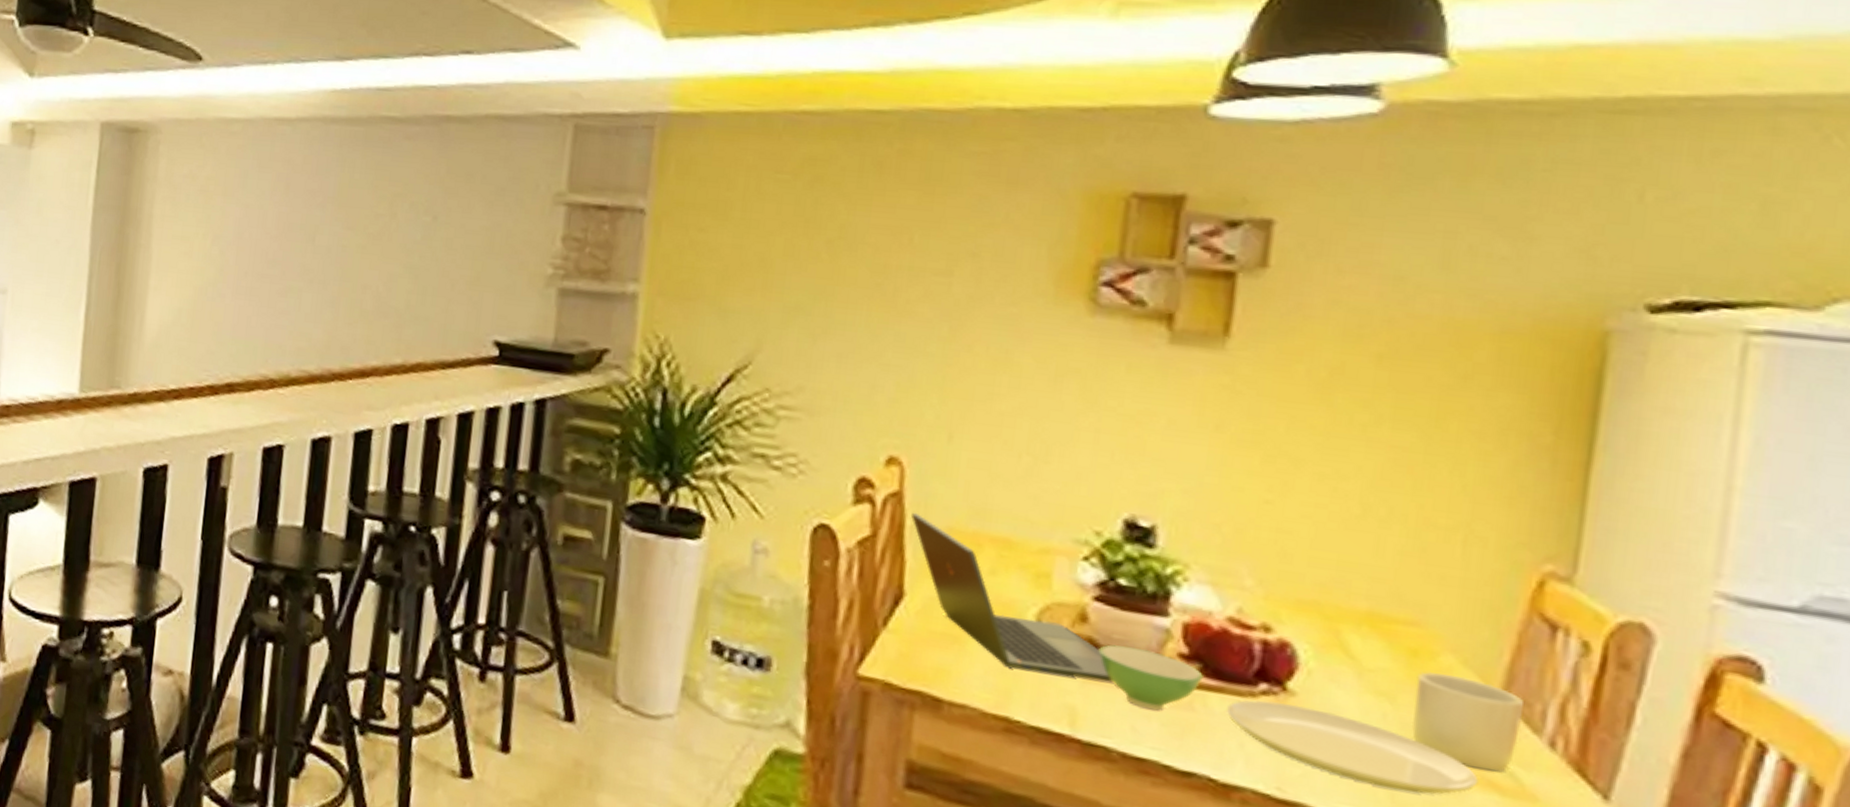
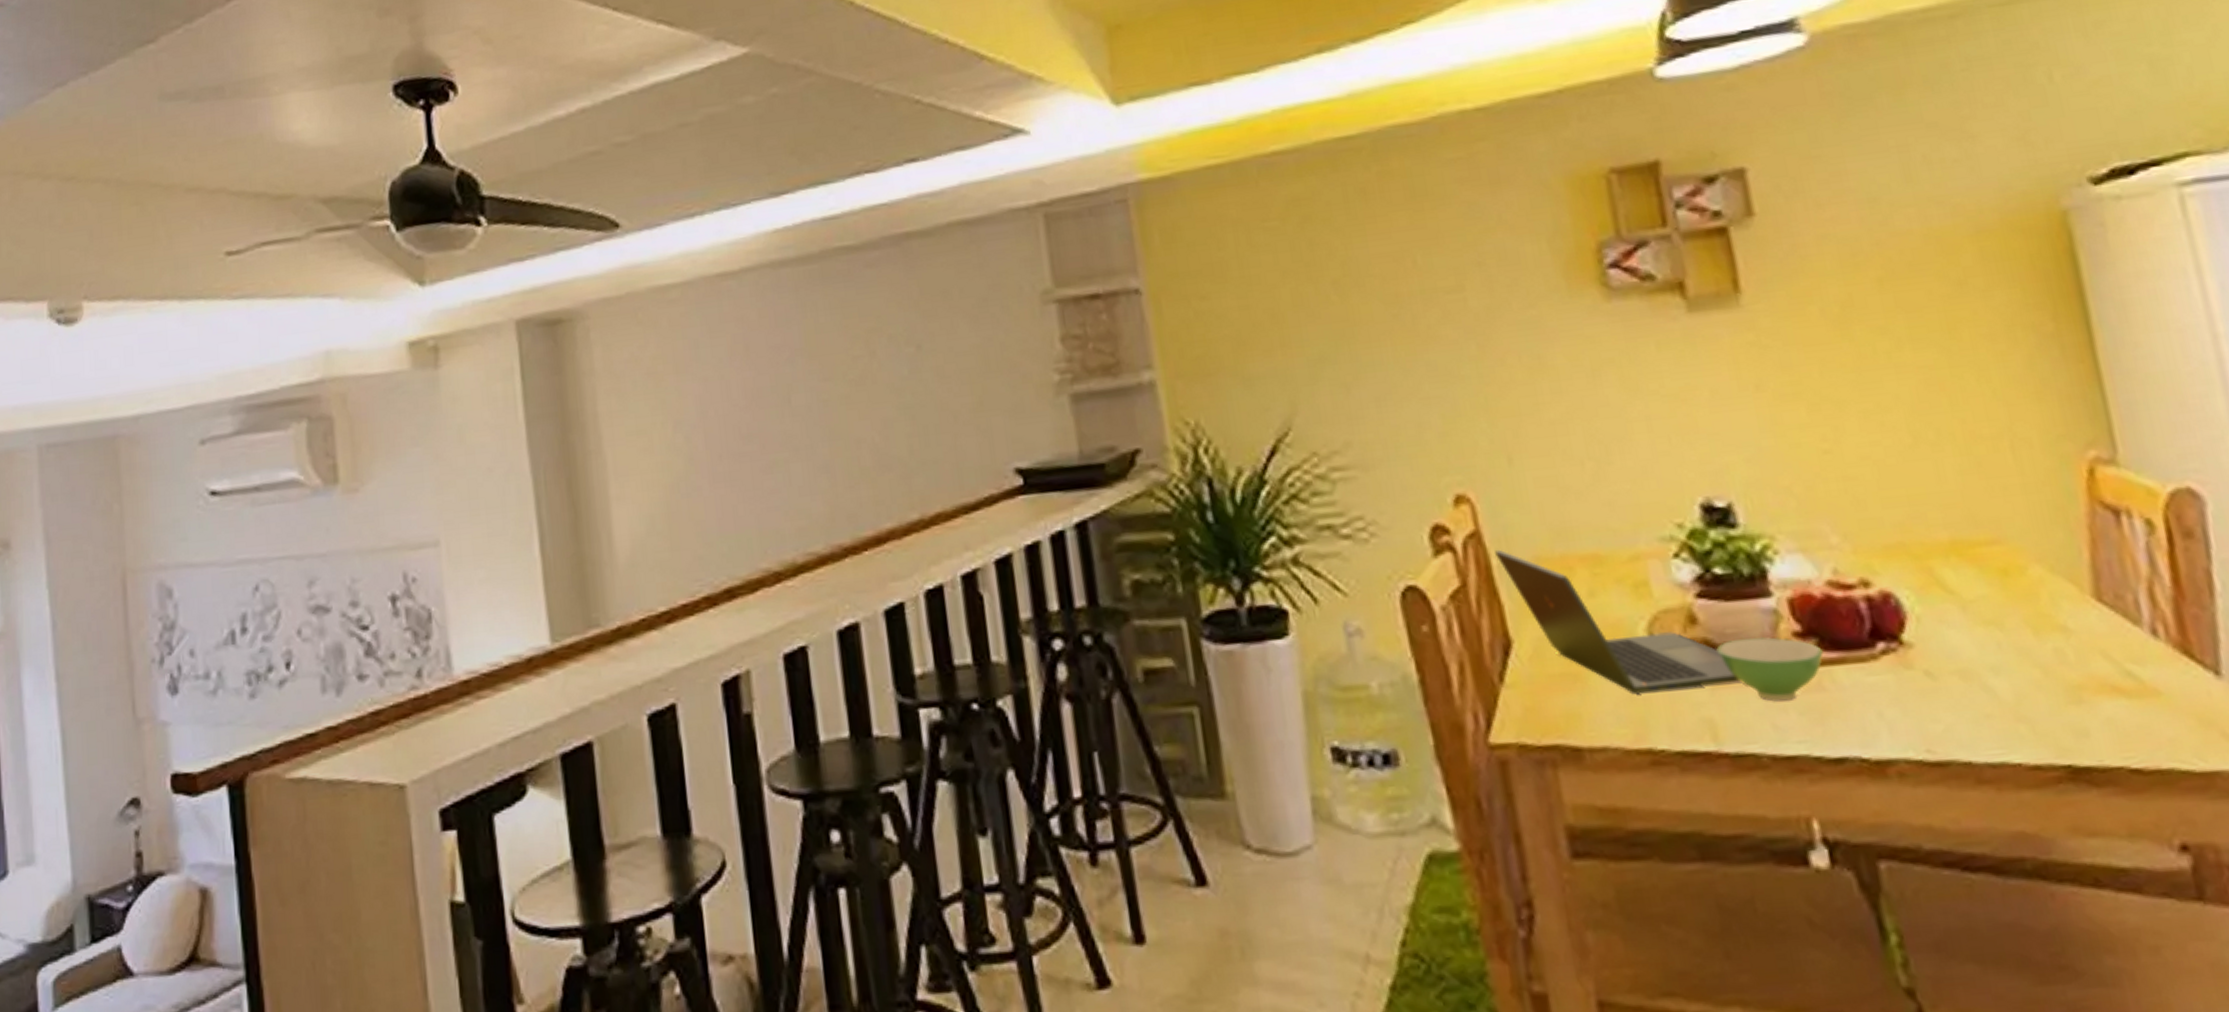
plate: present [1225,700,1479,795] -> none [1854,656,2104,722]
mug: present [1411,671,1525,771] -> none [2014,584,2126,677]

